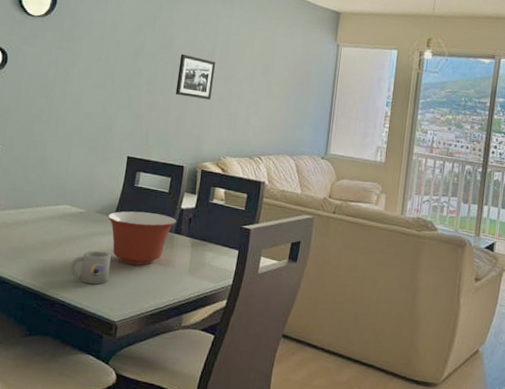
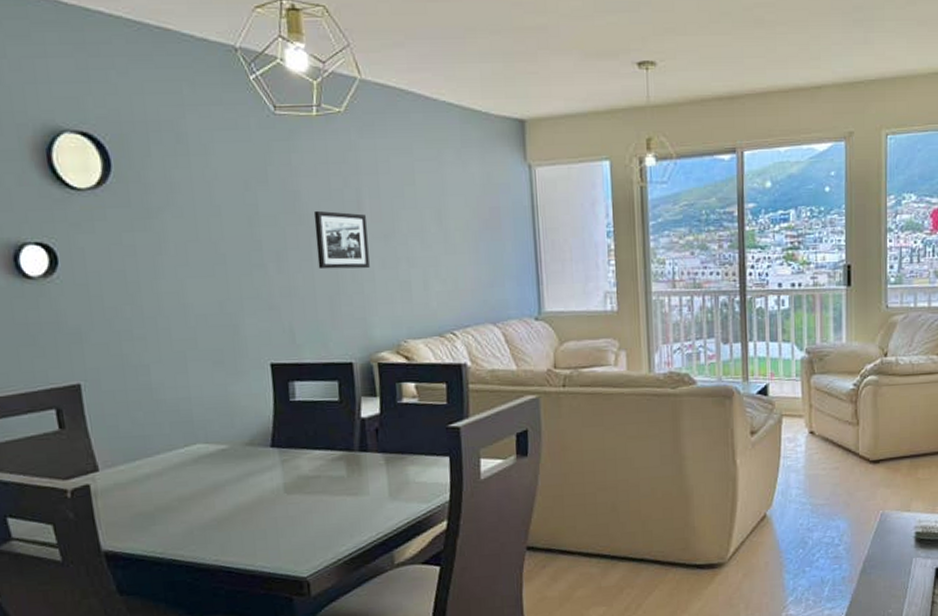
mug: present [70,250,111,285] -> none [226,493,283,539]
mixing bowl: present [107,211,177,265] -> none [261,430,359,503]

